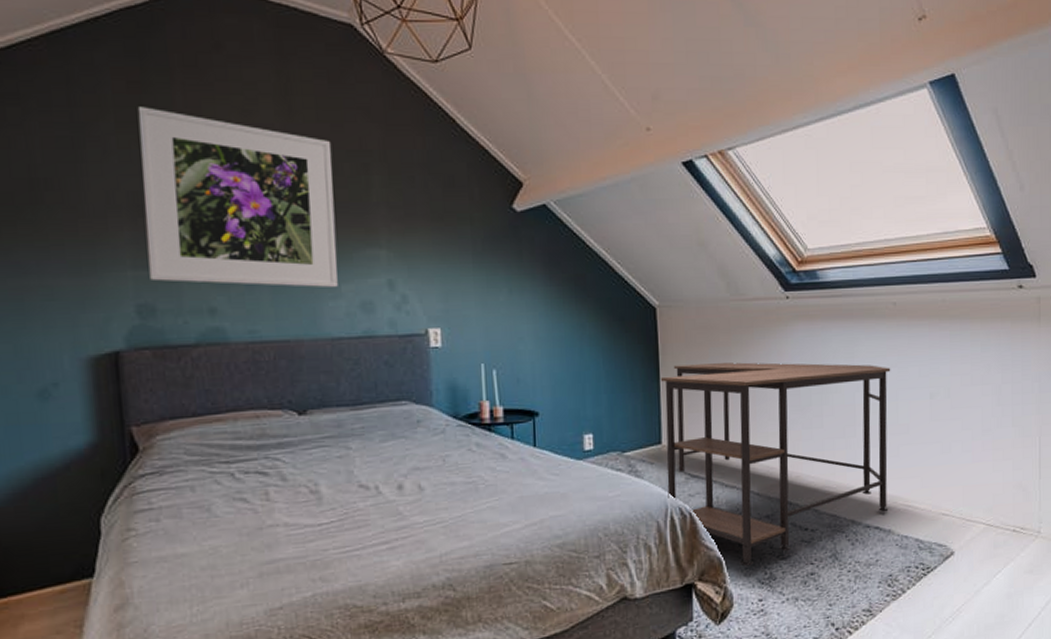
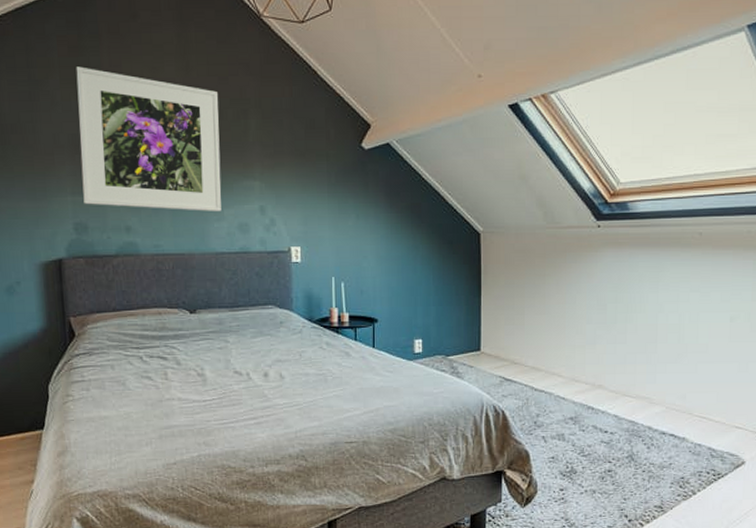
desk: present [660,362,891,567] -> none [481,283,694,460]

